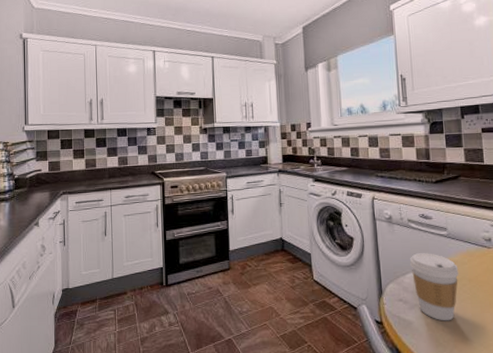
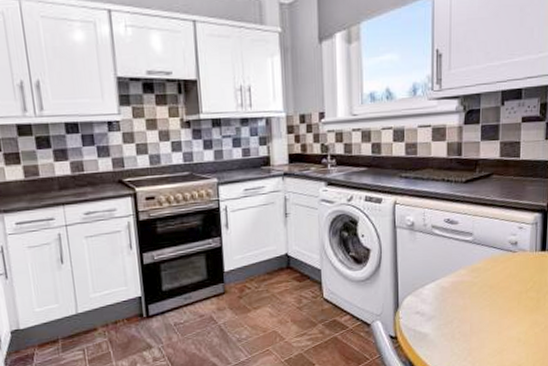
coffee cup: present [410,253,459,321] -> none [431,261,481,331]

